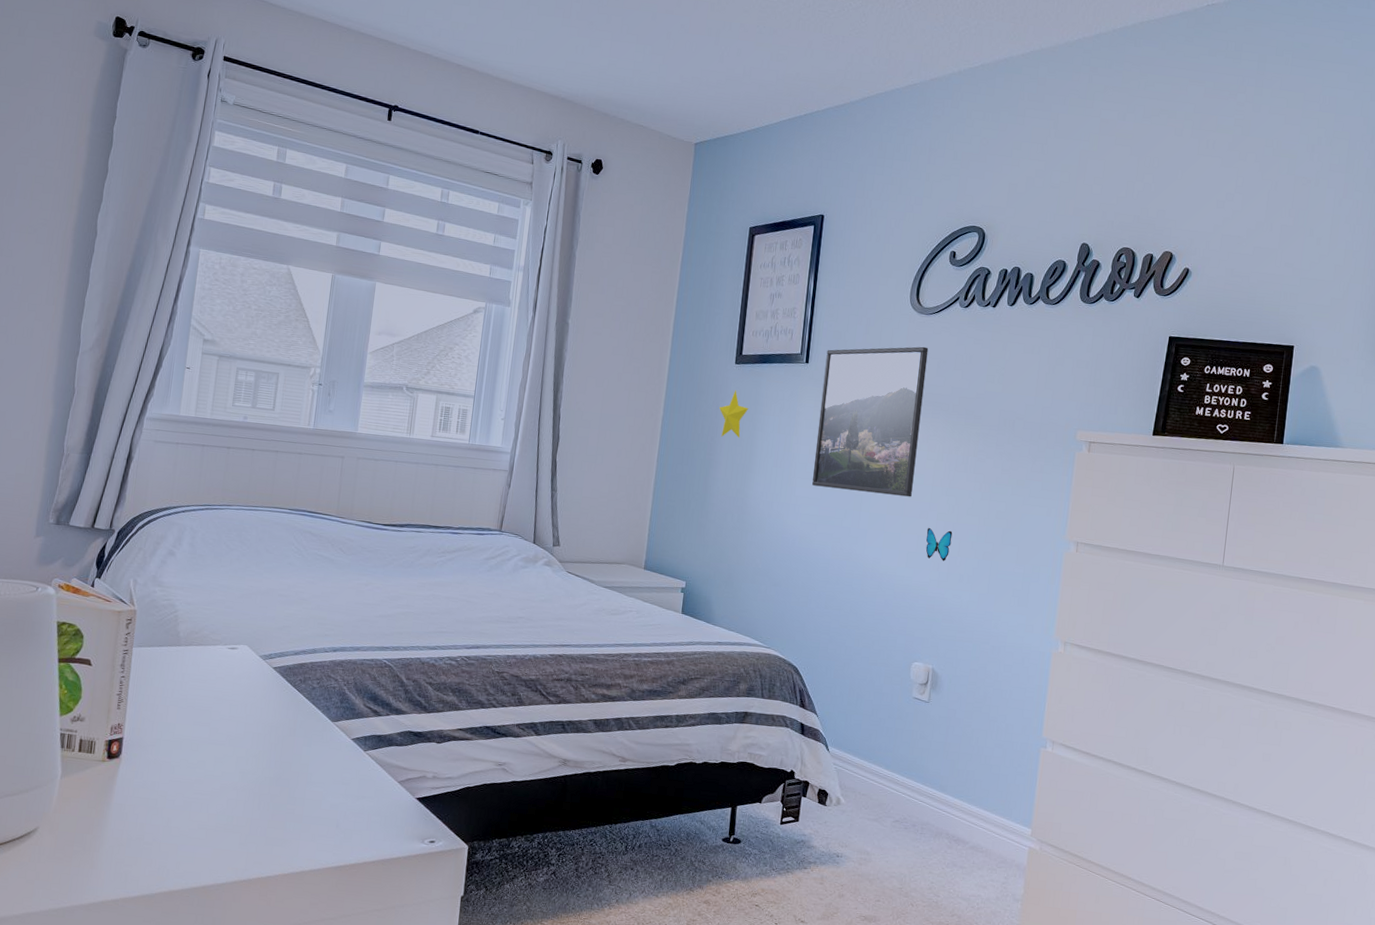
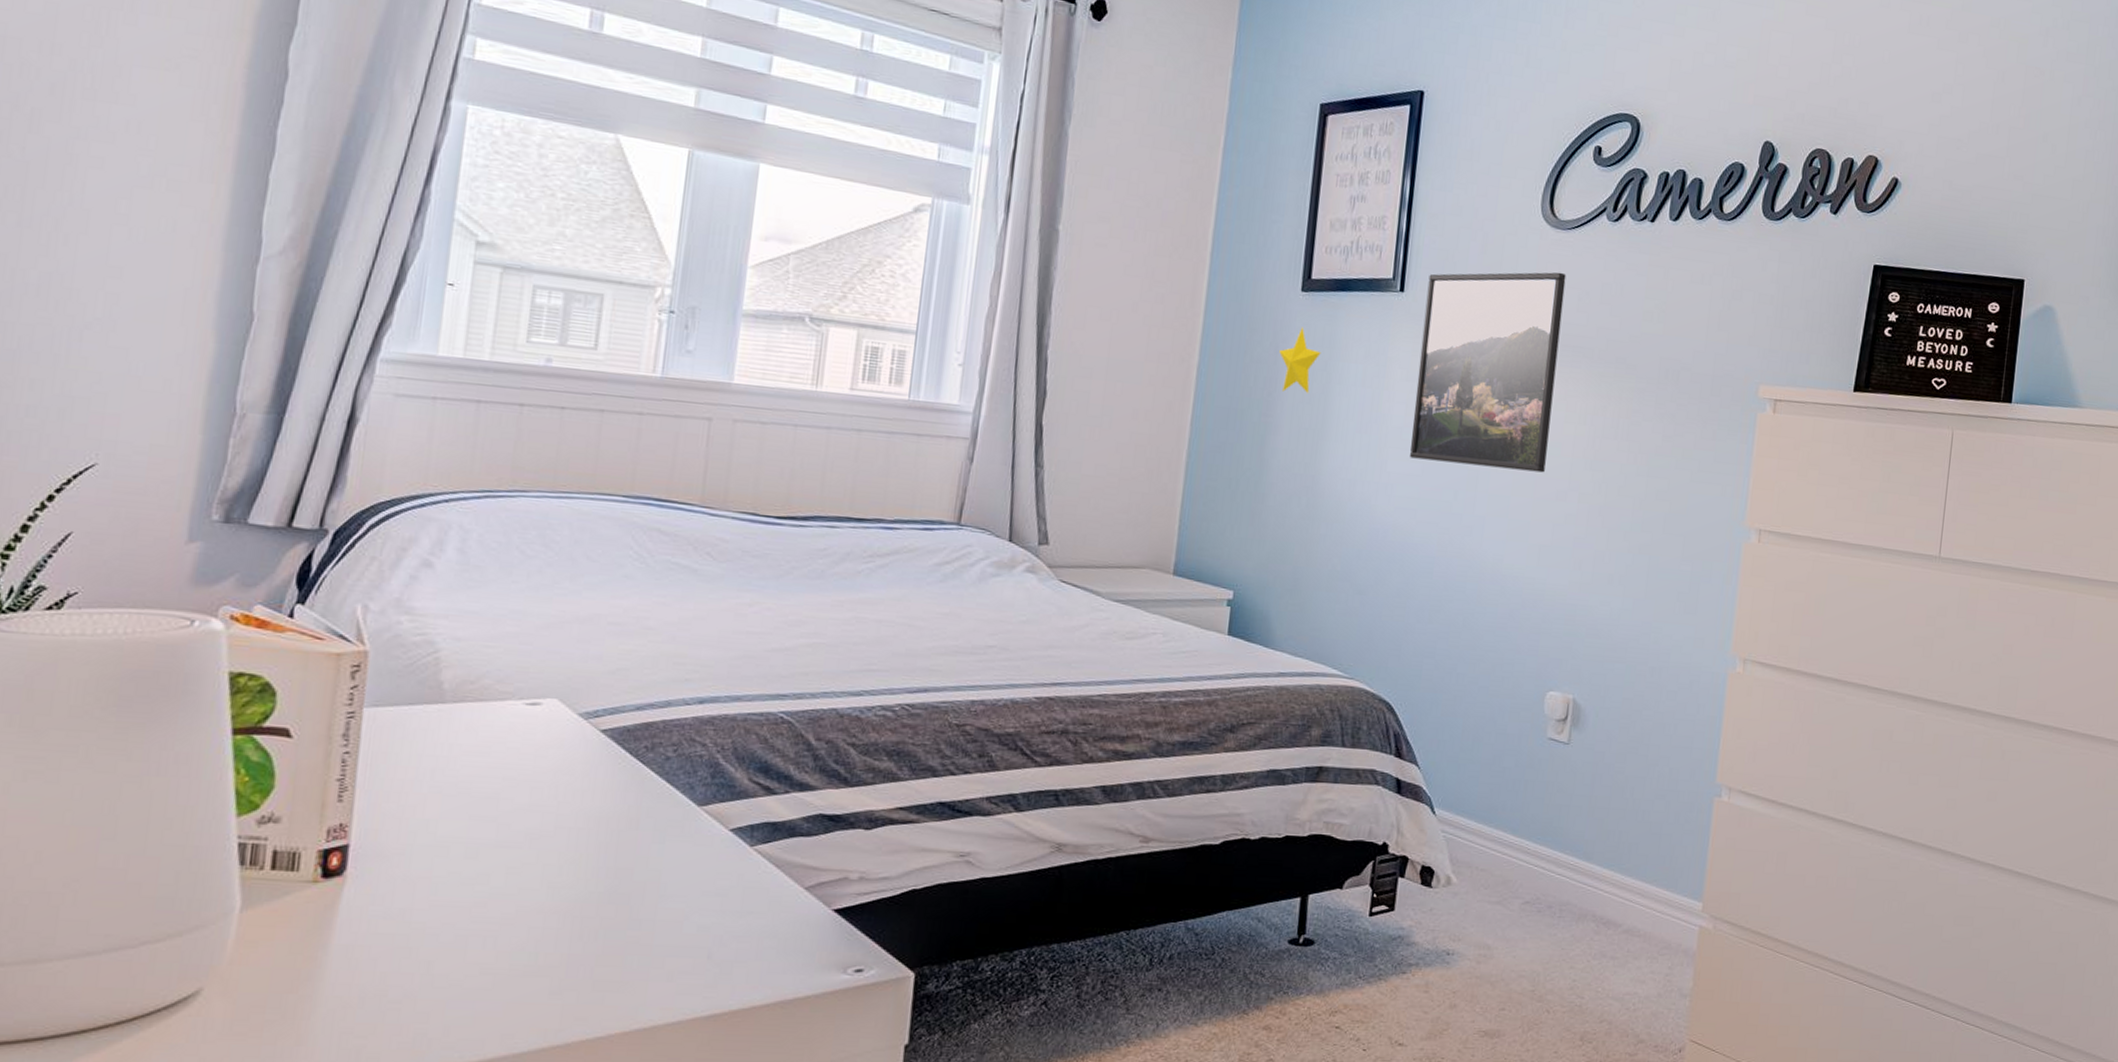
decorative butterfly: present [925,528,953,562] -> none [1563,513,1599,557]

